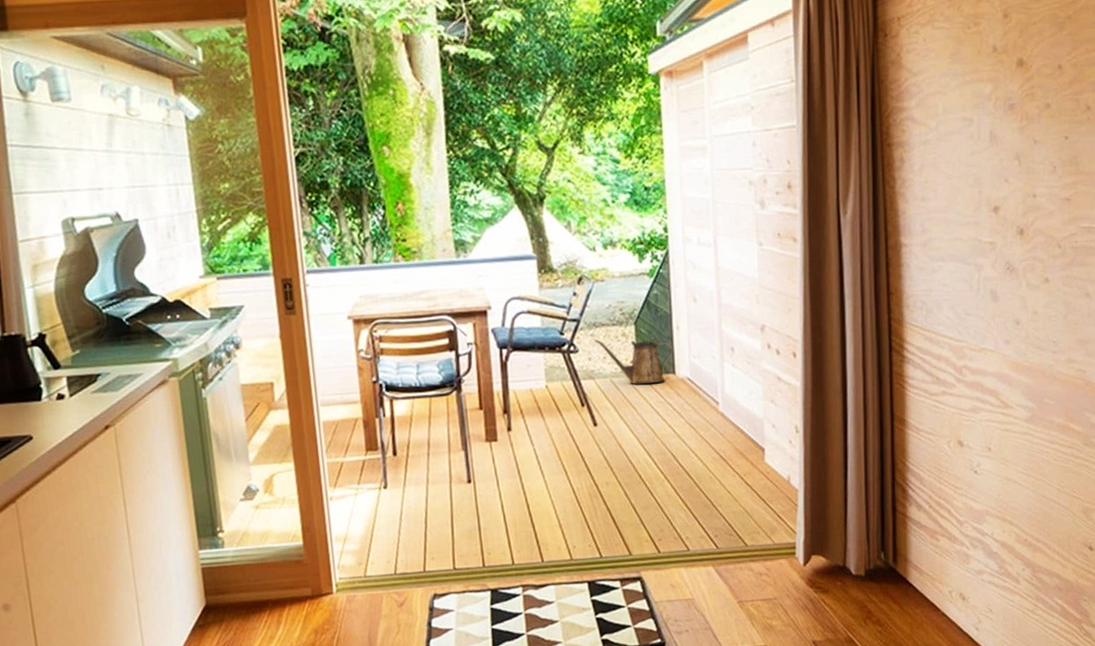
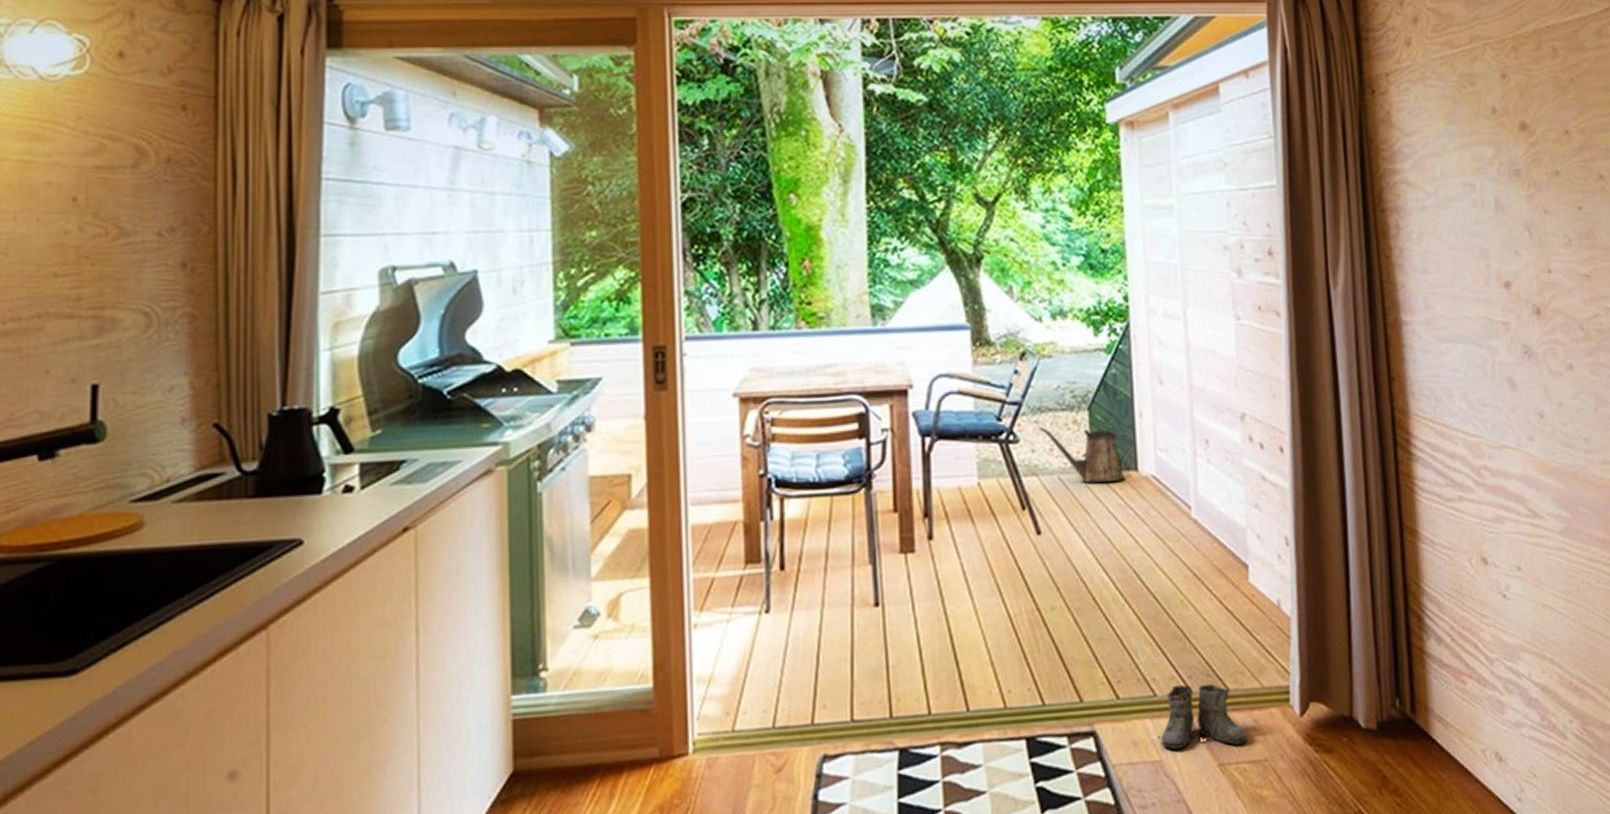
boots: none [690,541,761,591] -> present [1158,683,1247,750]

